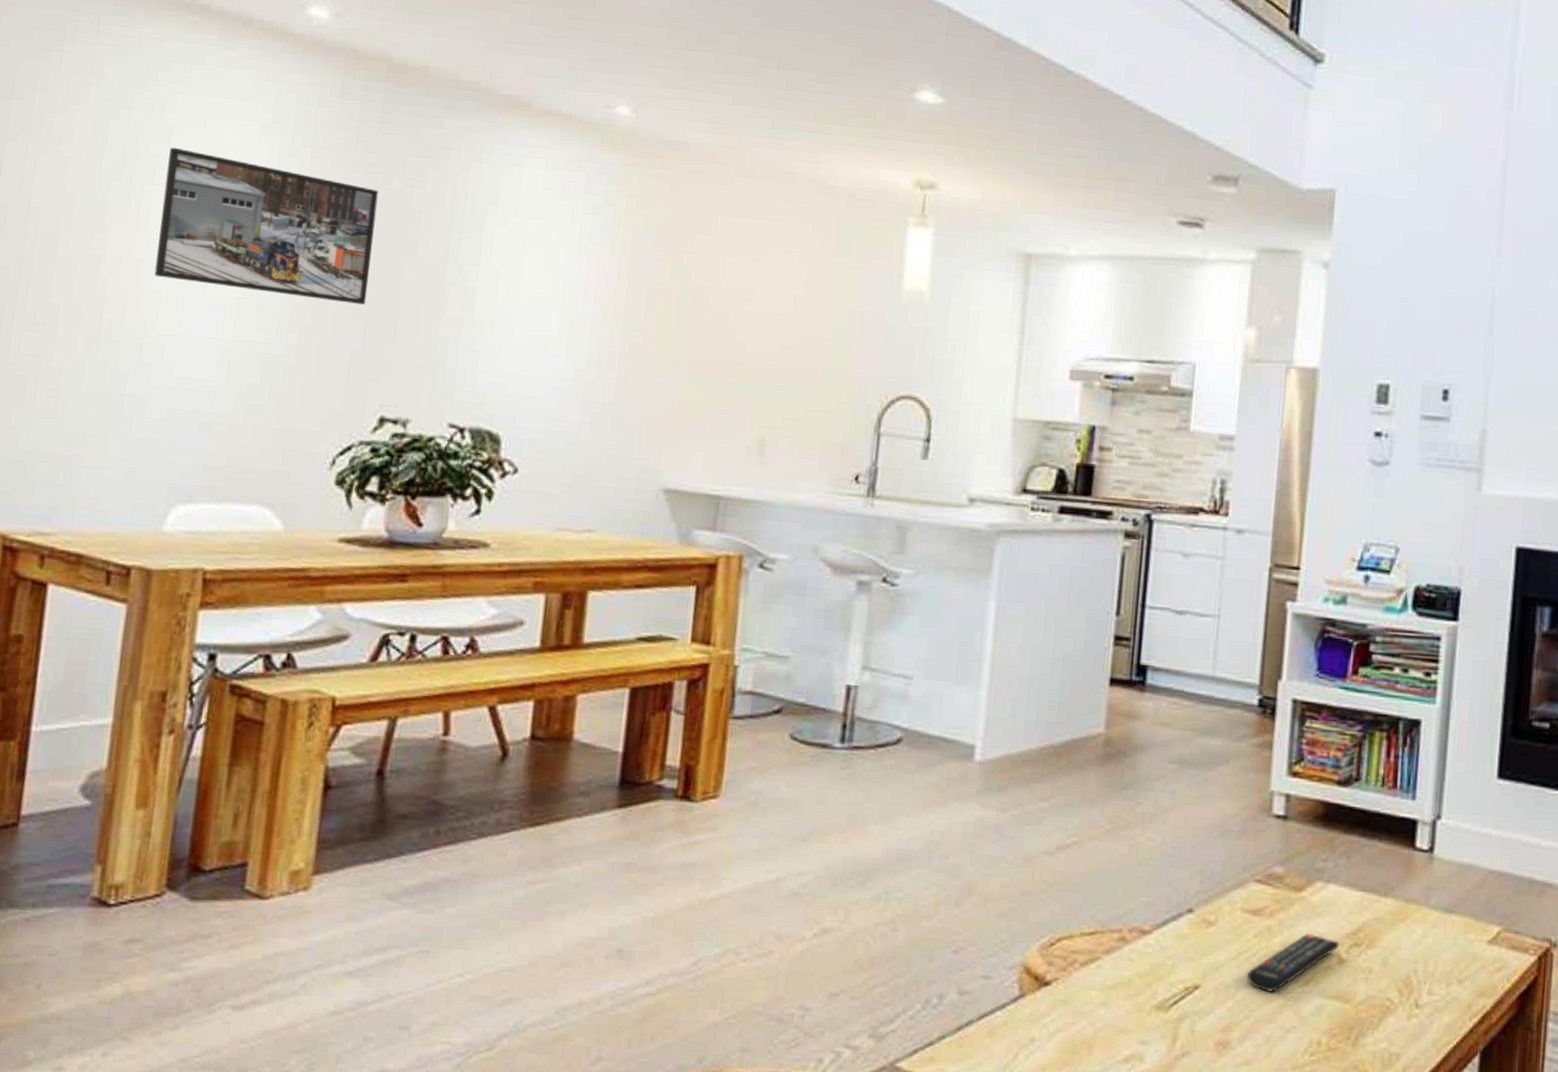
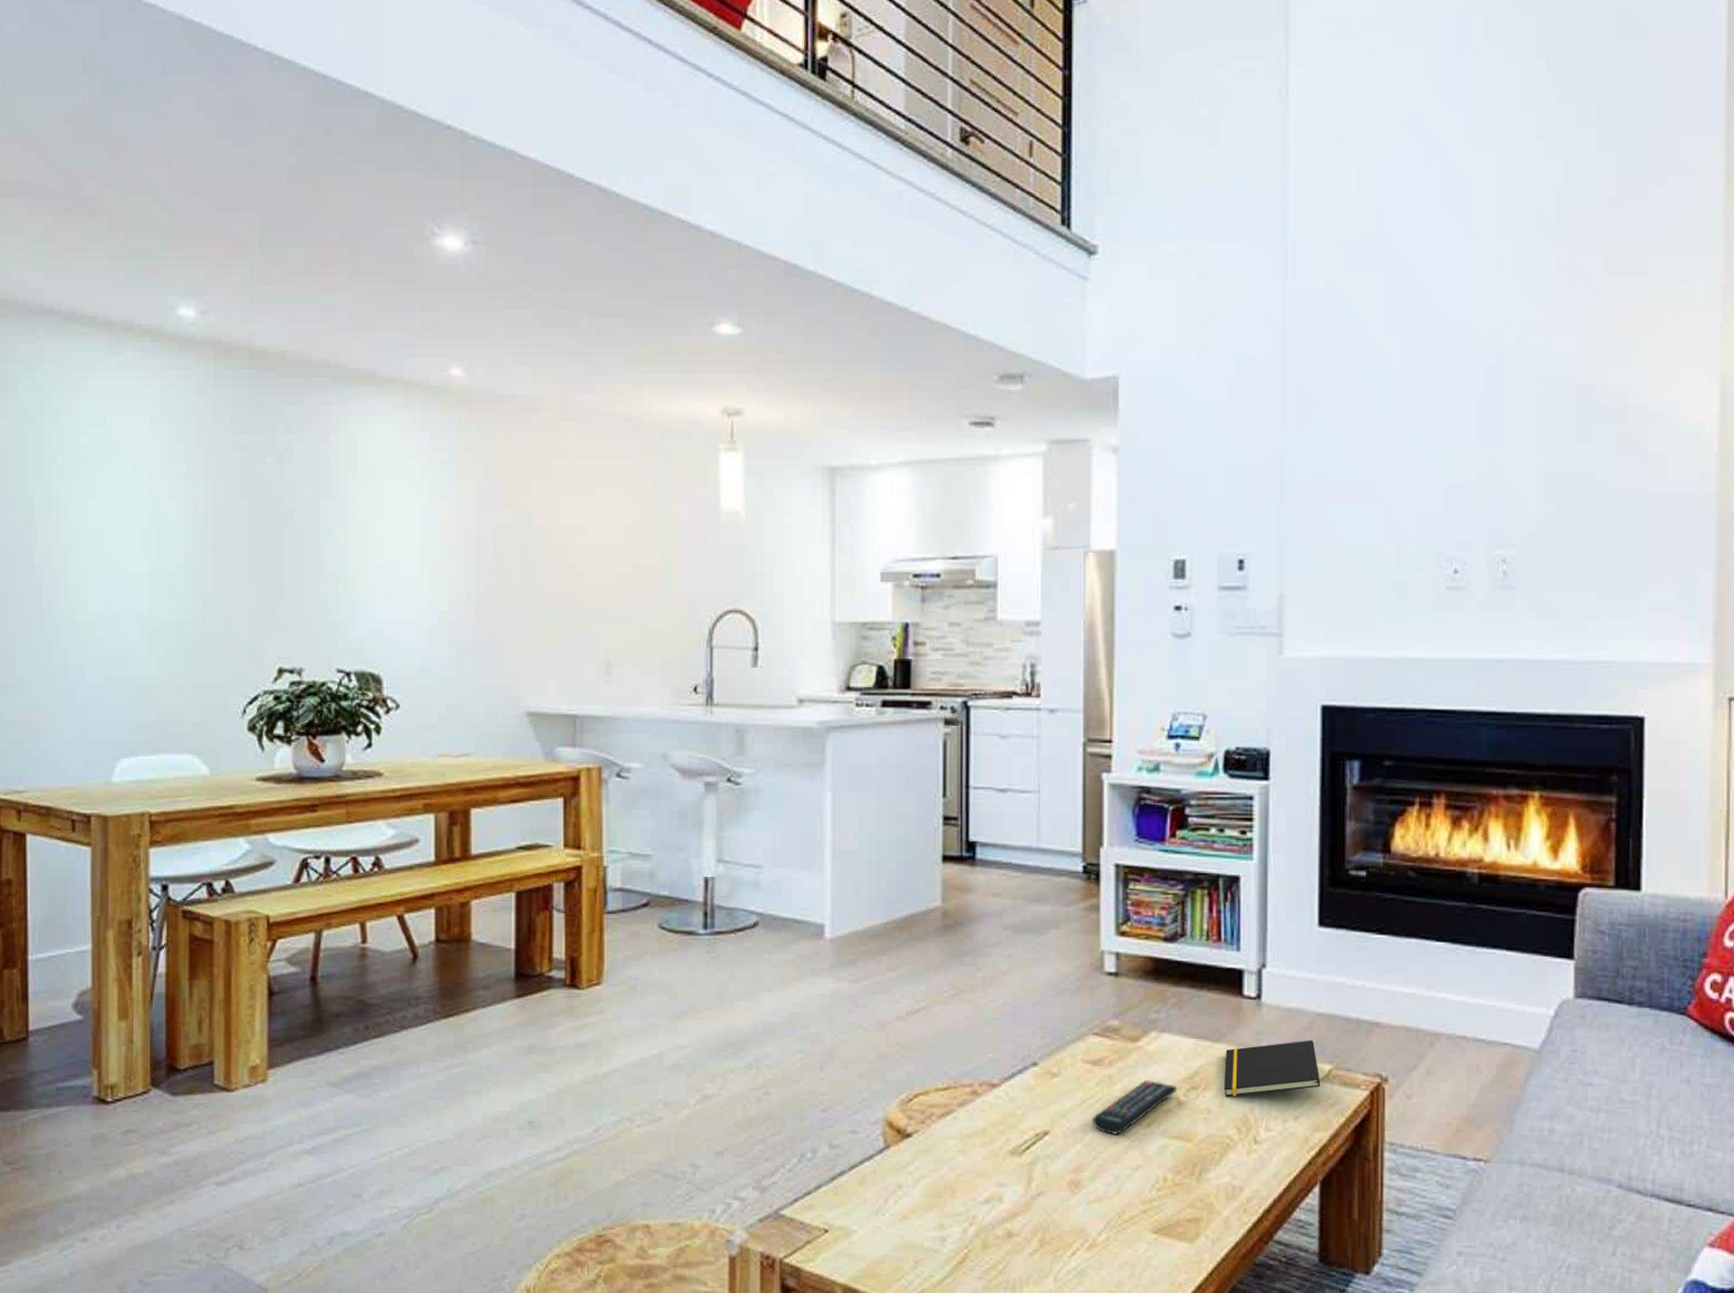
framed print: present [154,147,379,305] -> none [78,446,256,570]
notepad: none [1388,898,1489,956] -> present [1224,1040,1321,1097]

